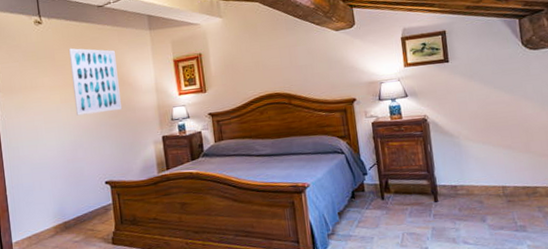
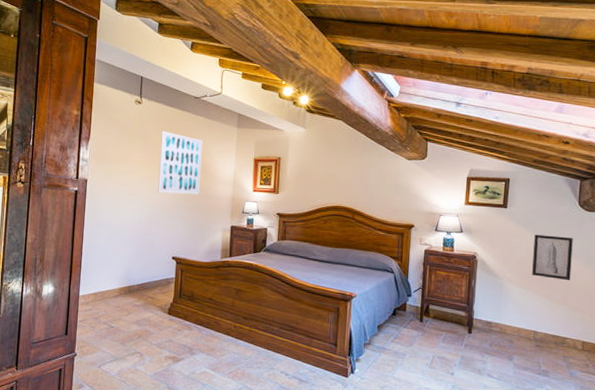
wall art: none [483,80,529,129] -> present [532,234,573,281]

